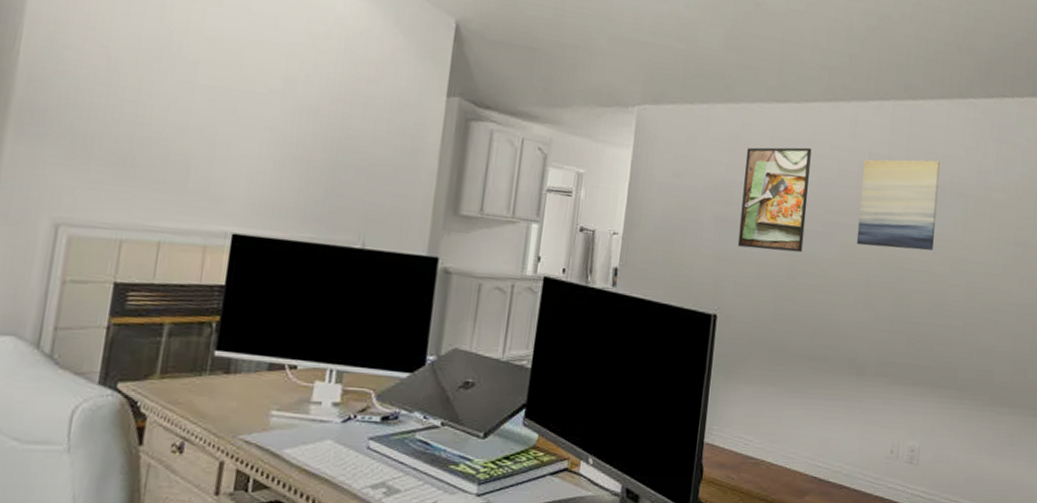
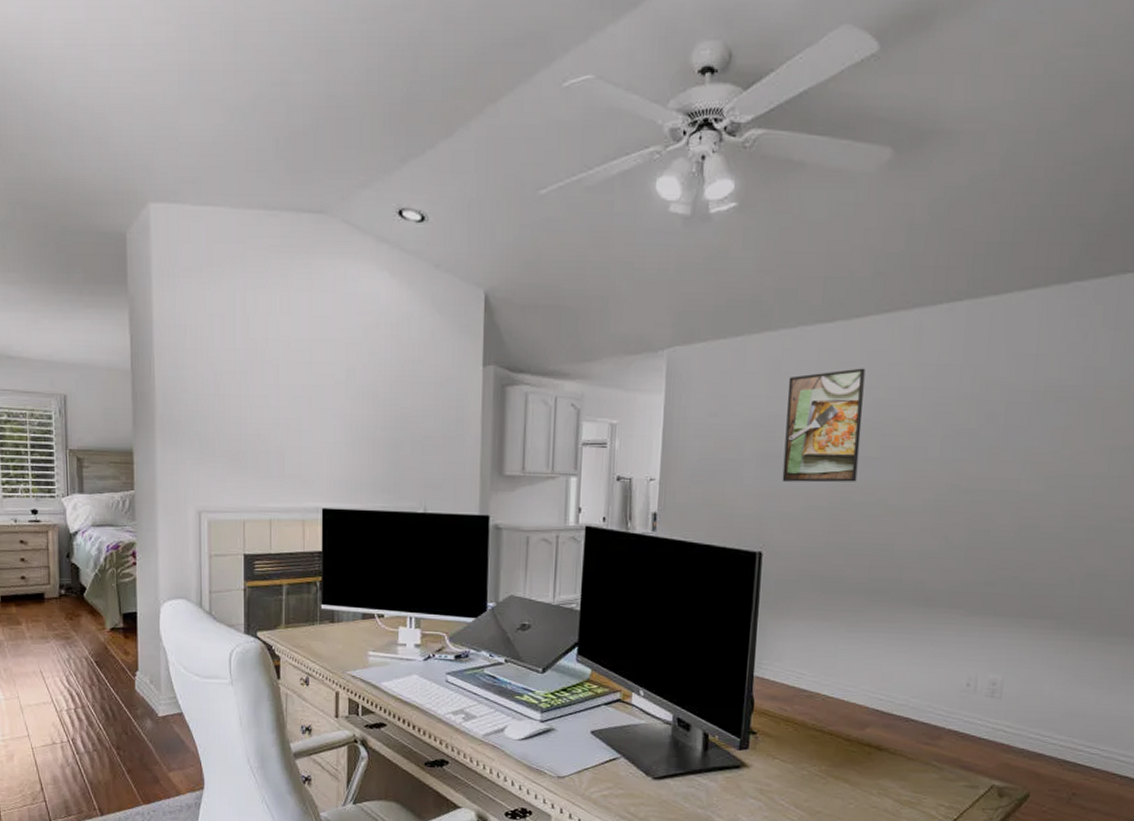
wall art: present [856,159,941,251] -> none [922,362,1032,469]

